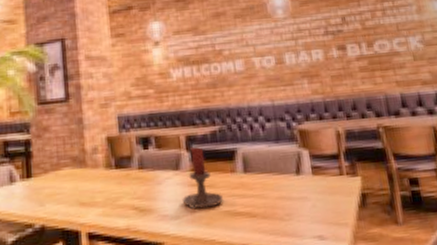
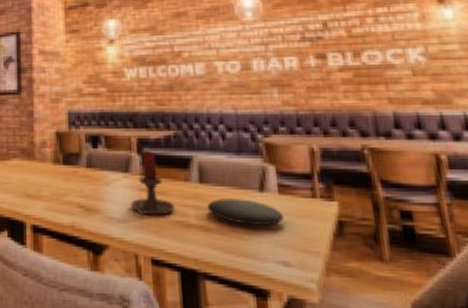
plate: none [252,183,318,207] -> present [207,198,284,226]

